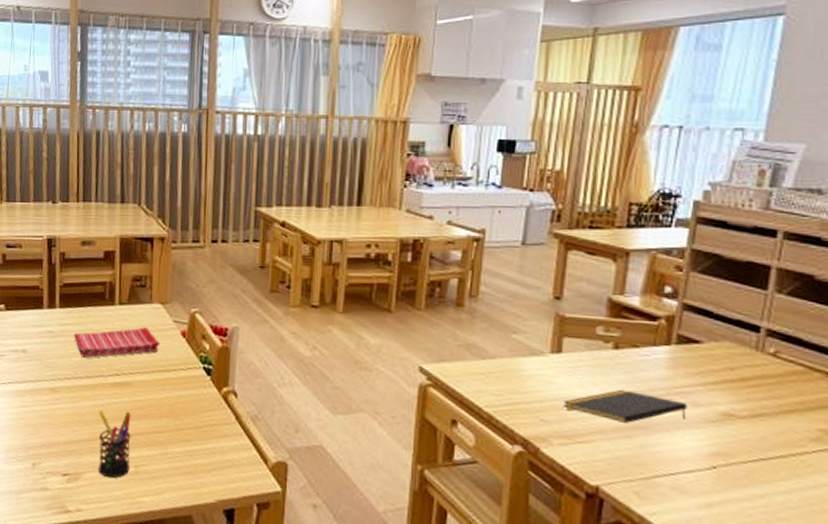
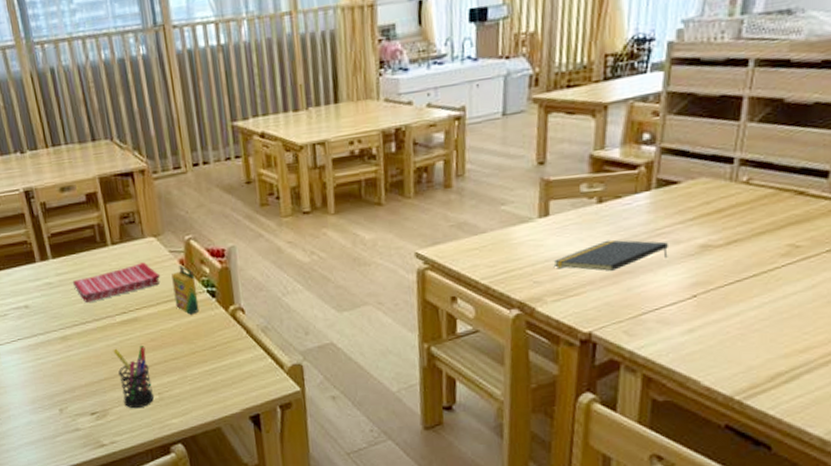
crayon box: none [169,336,194,389] -> present [171,264,200,315]

